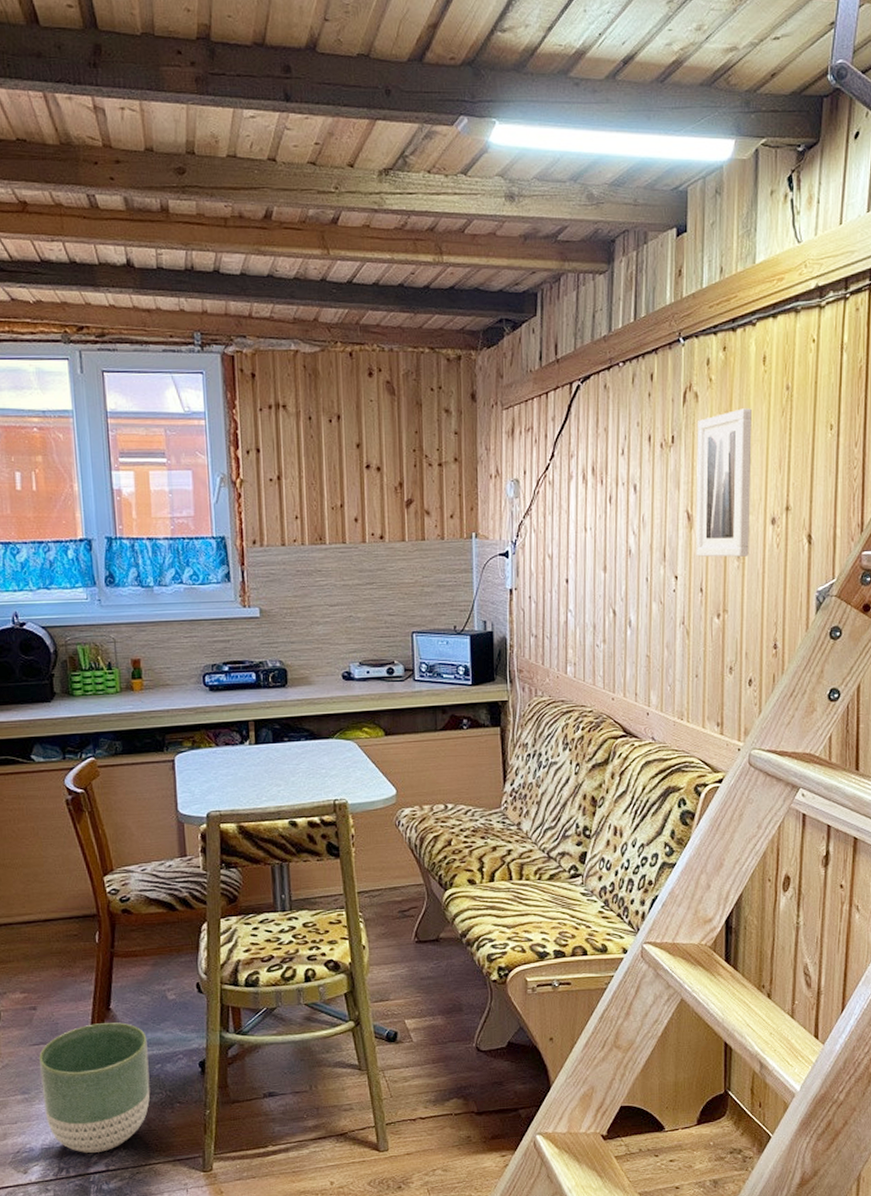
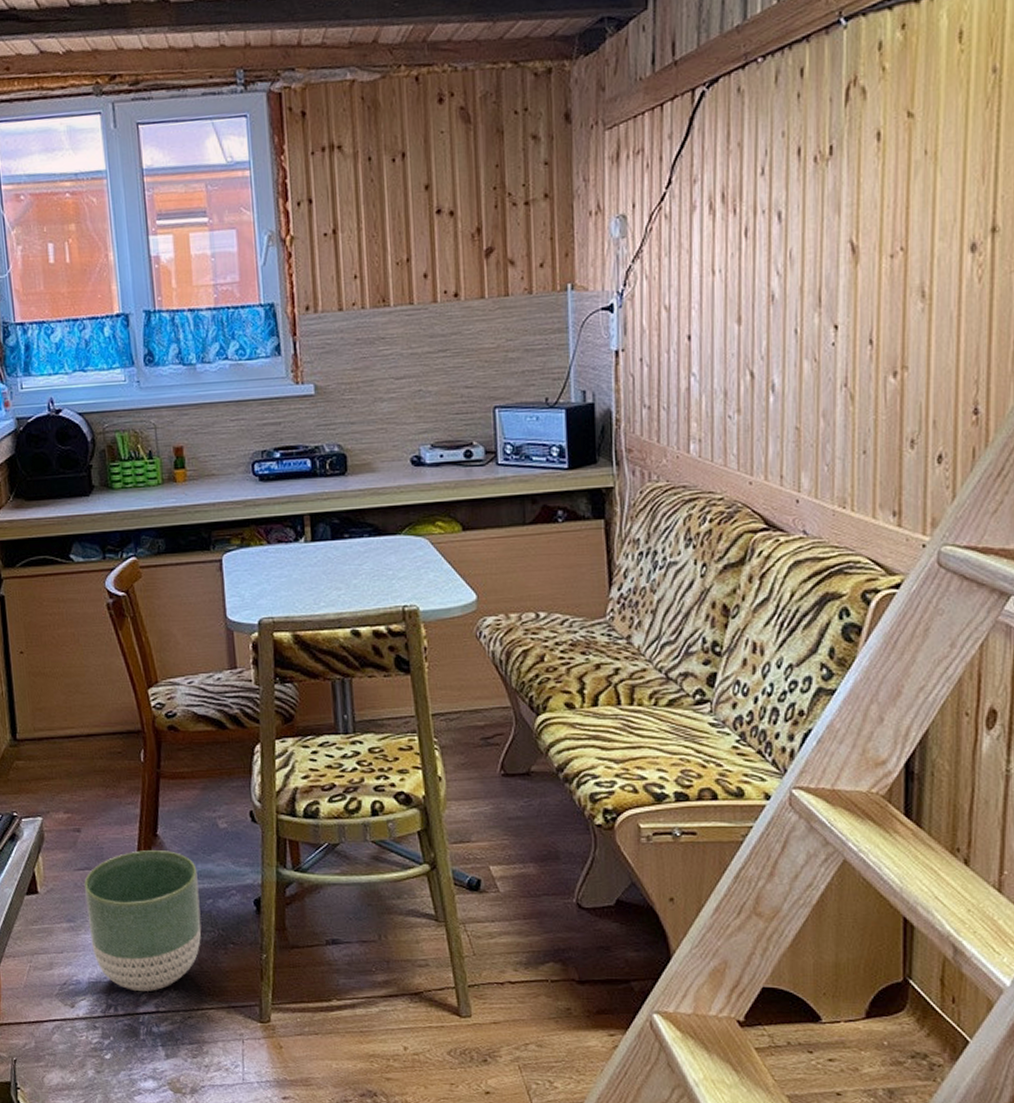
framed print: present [696,408,752,557] -> none [863,101,942,299]

